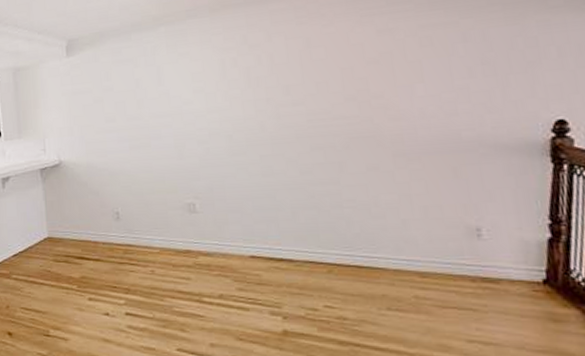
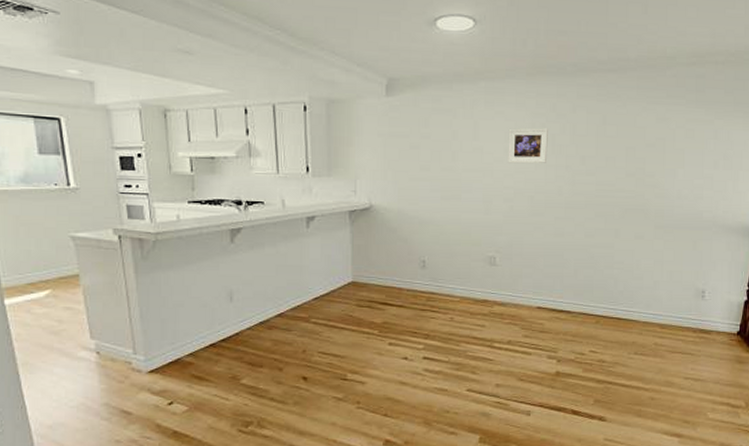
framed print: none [196,62,243,104] -> present [508,128,548,164]

